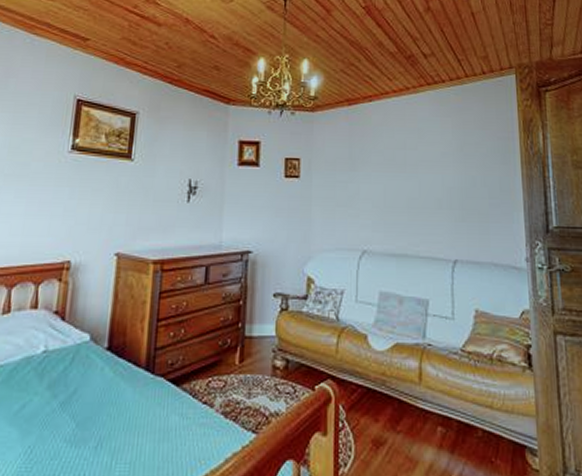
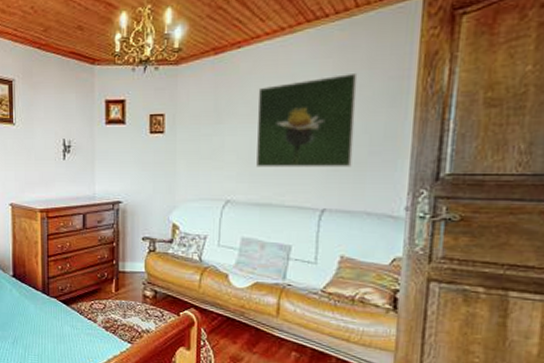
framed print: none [389,132,476,219] -> present [256,74,358,167]

